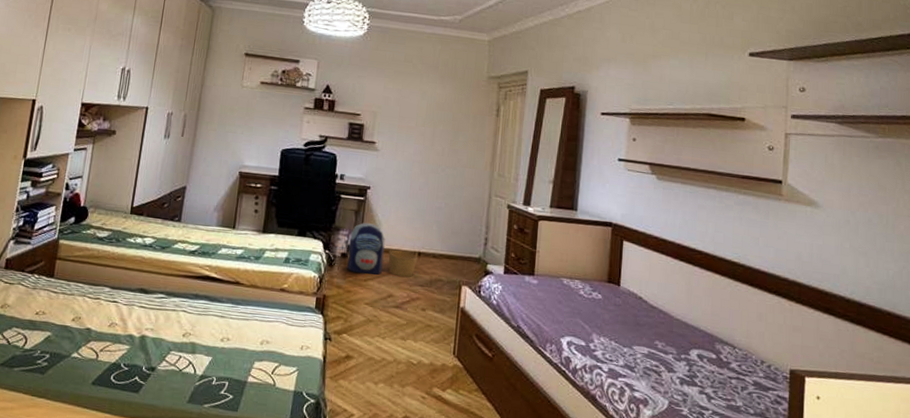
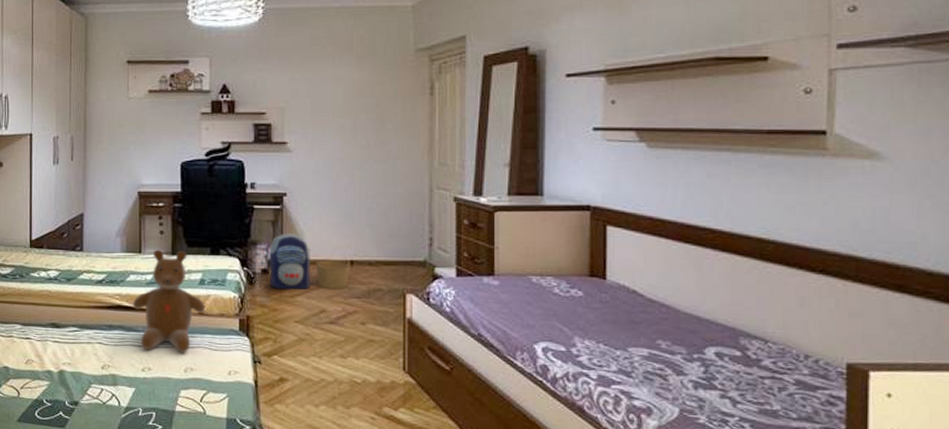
stuffed bear: none [220,226,288,326] -> present [132,249,206,353]

